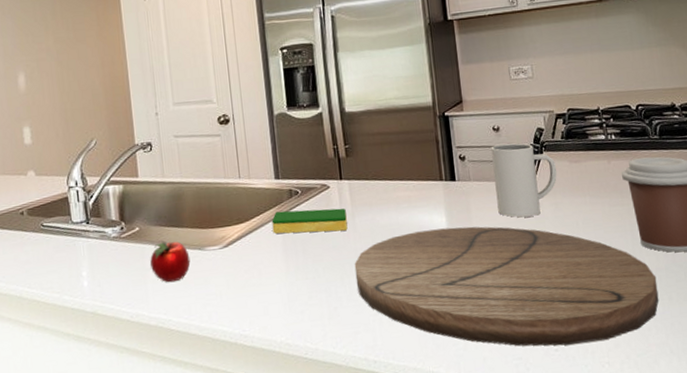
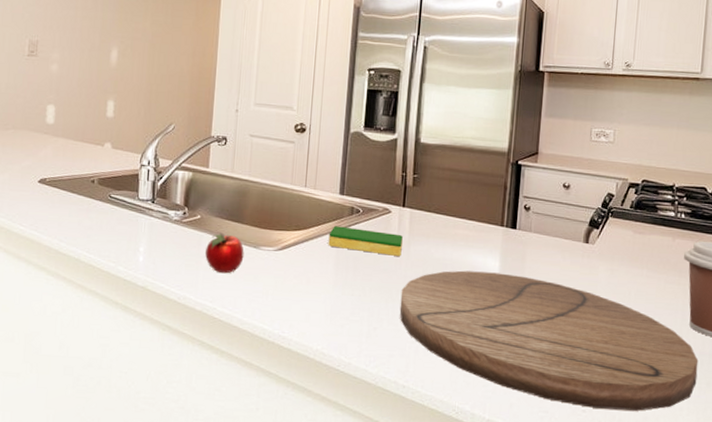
mug: present [491,143,557,218] -> none [553,202,620,278]

